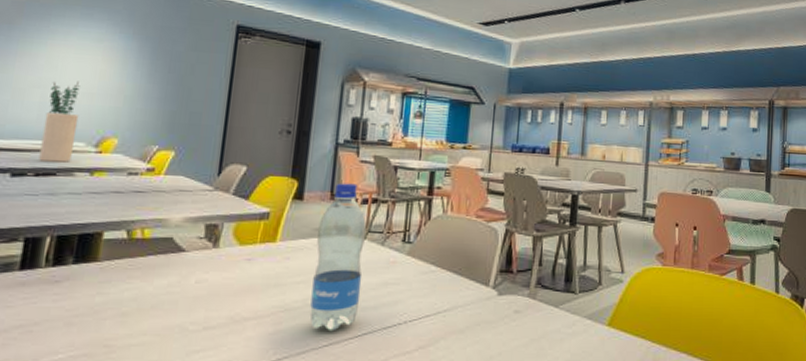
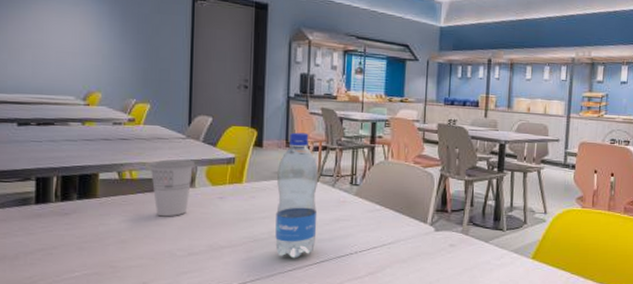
vase: present [38,81,80,163] -> none [38,41,67,114]
cup: none [165,214,223,284] -> present [148,159,196,217]

